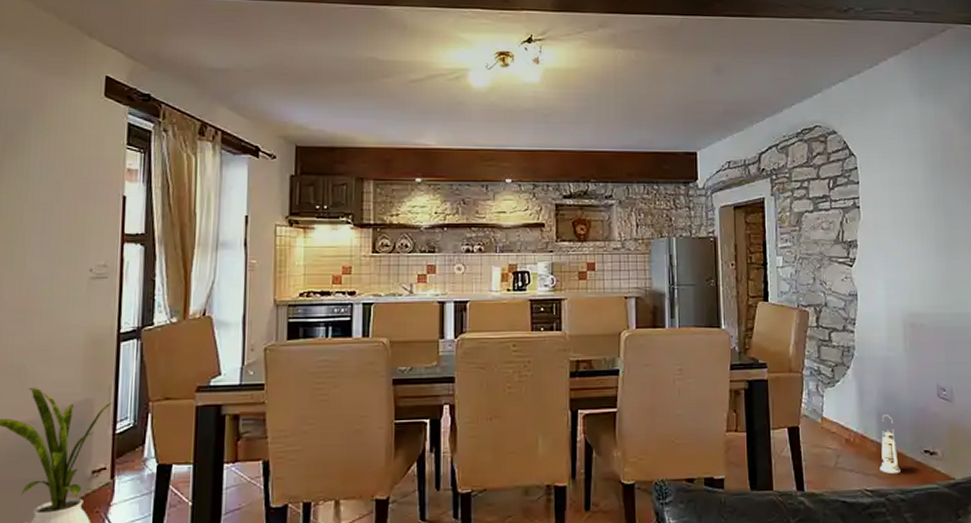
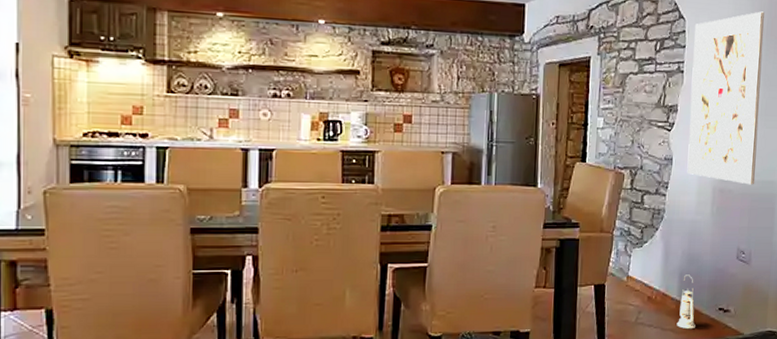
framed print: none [866,144,948,318] -> present [687,11,764,185]

